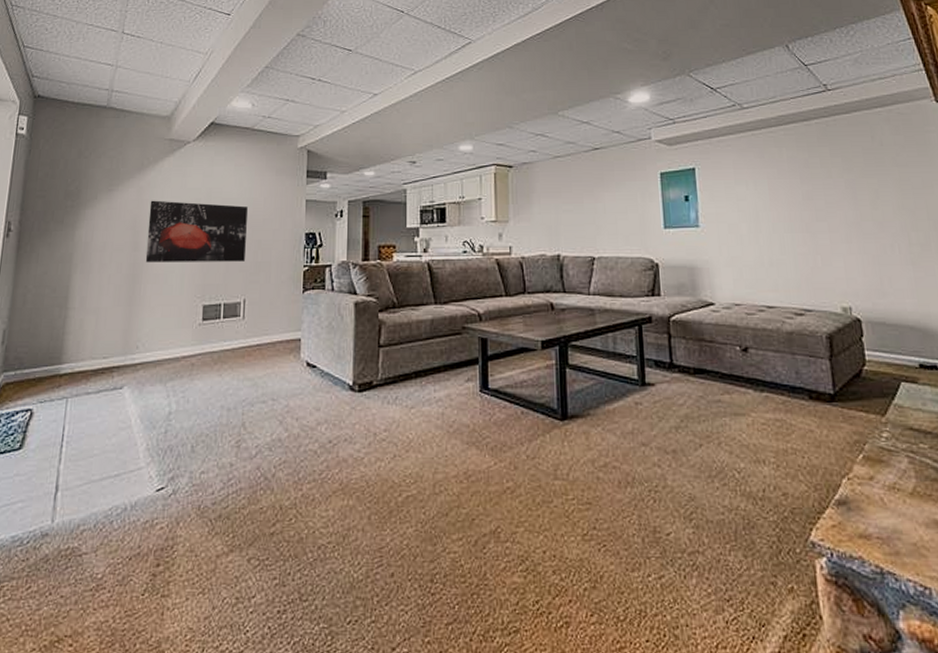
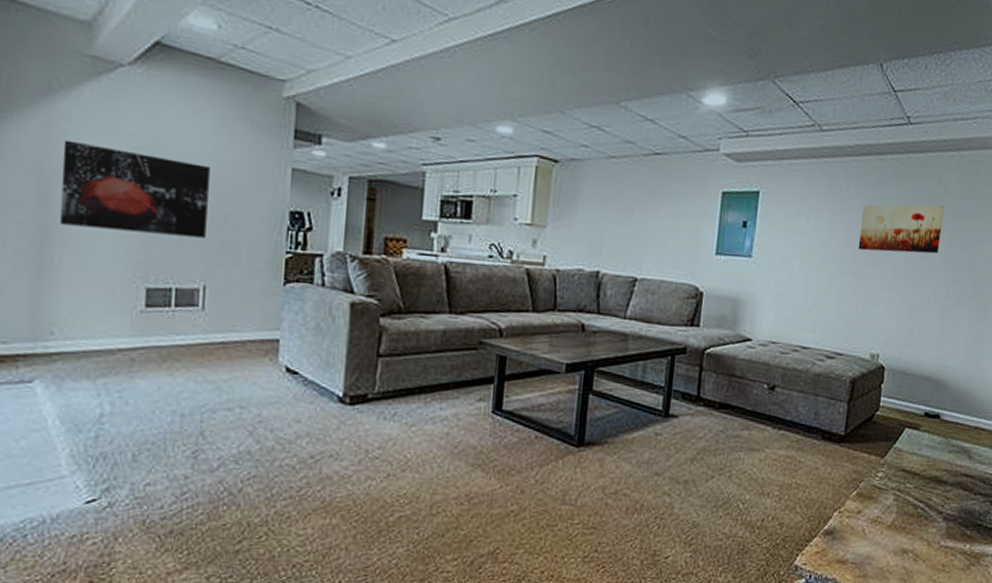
wall art: none [800,157,890,209] -> present [858,204,944,254]

